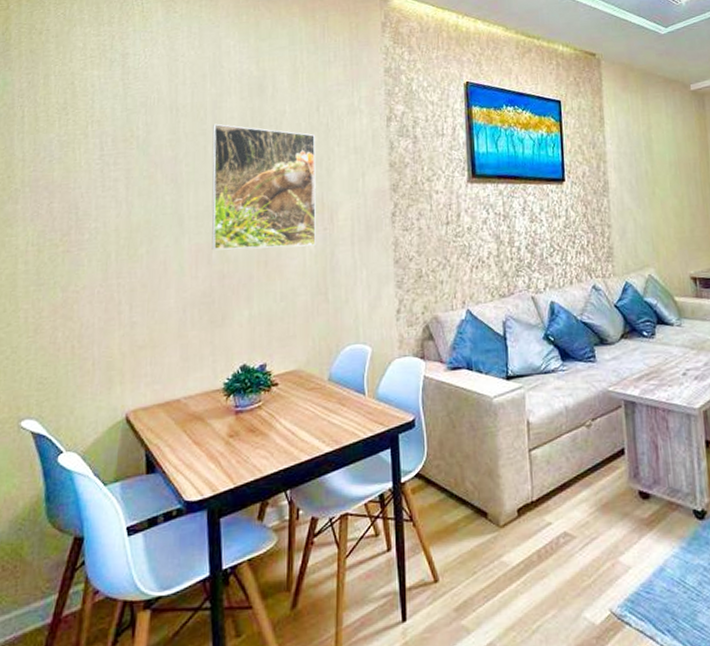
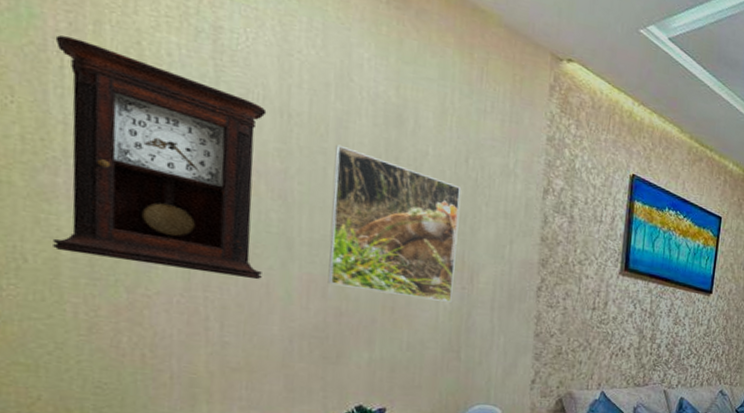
pendulum clock: none [13,92,161,266] -> present [53,35,267,280]

